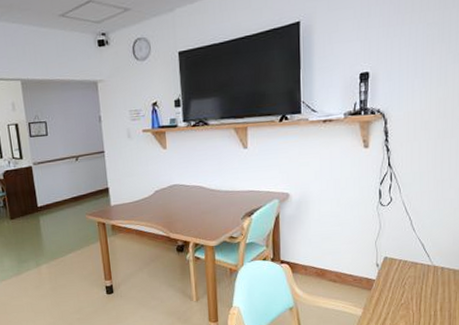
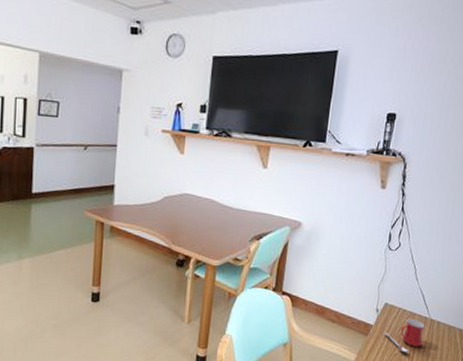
mug: none [387,268,429,302] -> present [384,319,425,353]

